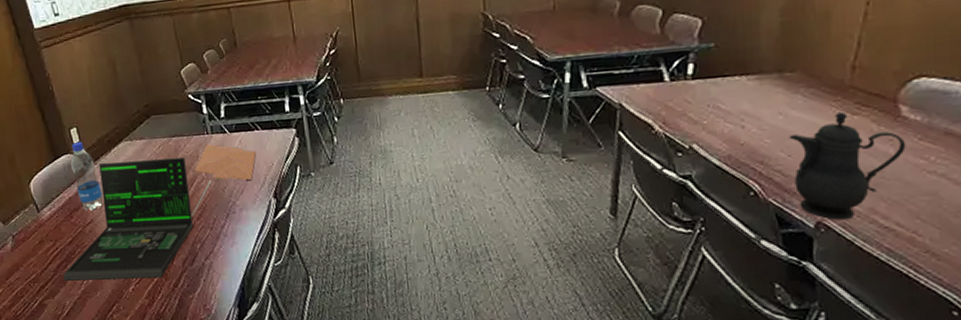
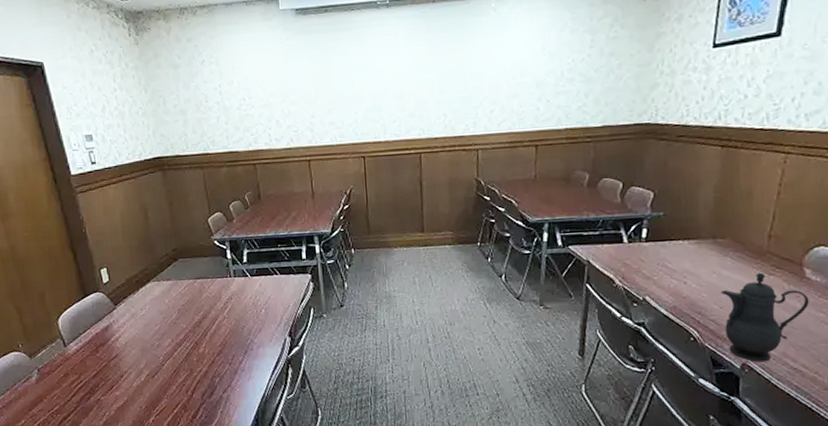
laptop: present [63,157,212,281] -> none [86,298,233,412]
bottle: present [70,141,104,211] -> none [99,281,129,347]
papers: present [194,144,256,181] -> none [217,286,274,321]

